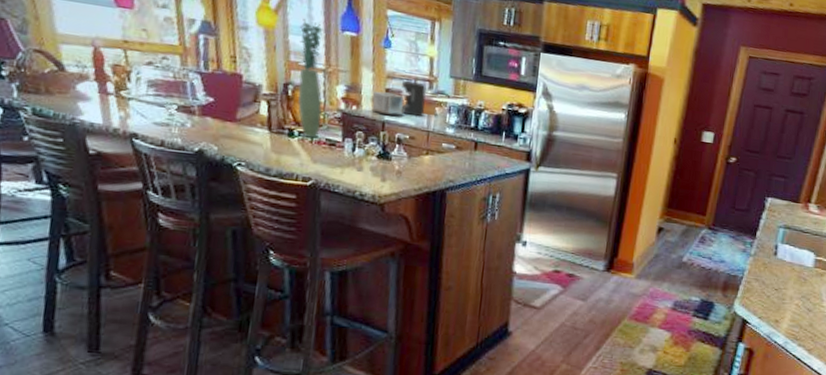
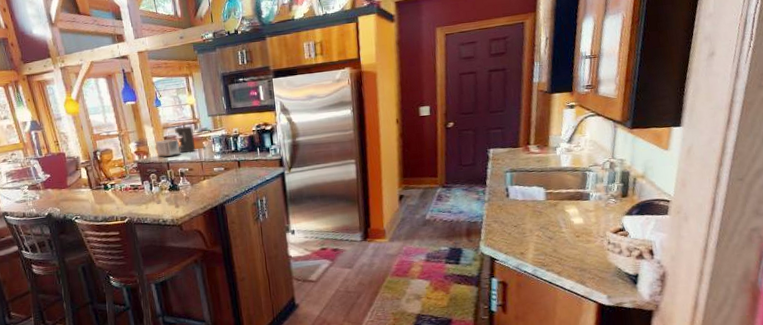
vase: present [298,18,323,138] -> none [95,100,125,188]

